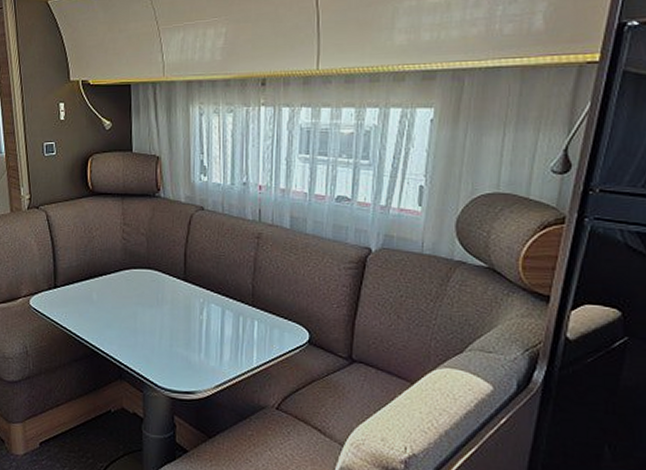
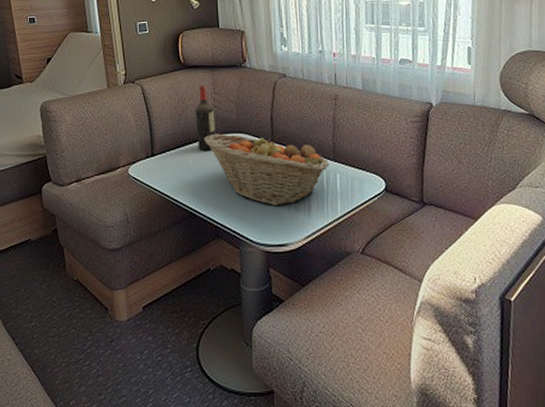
wine bottle: none [102,214,123,286] -> present [195,84,215,151]
fruit basket: none [111,268,247,350] -> present [204,133,330,205]

